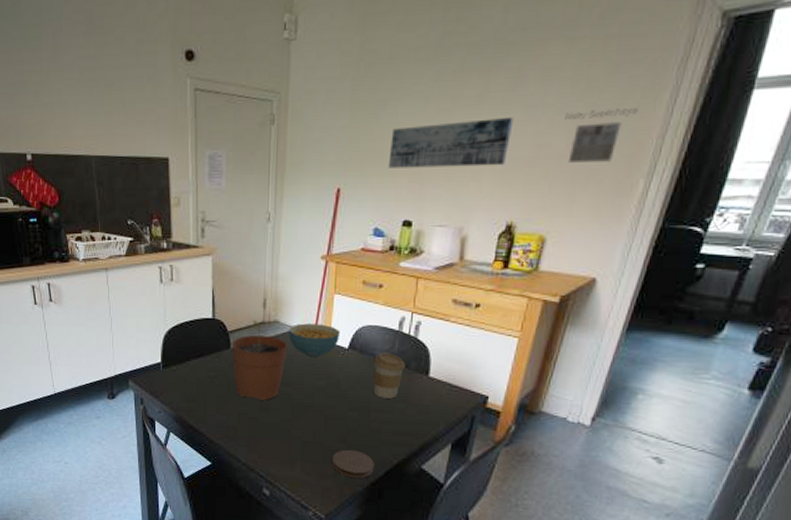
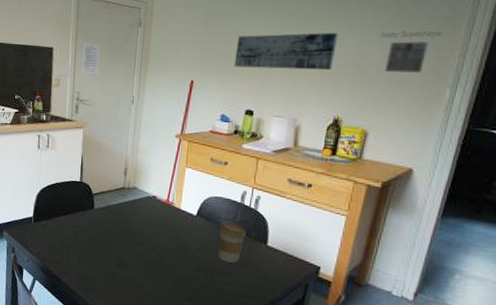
plant pot: present [231,321,287,400] -> none [95,186,143,257]
cereal bowl: present [289,323,340,357] -> none [145,191,190,221]

